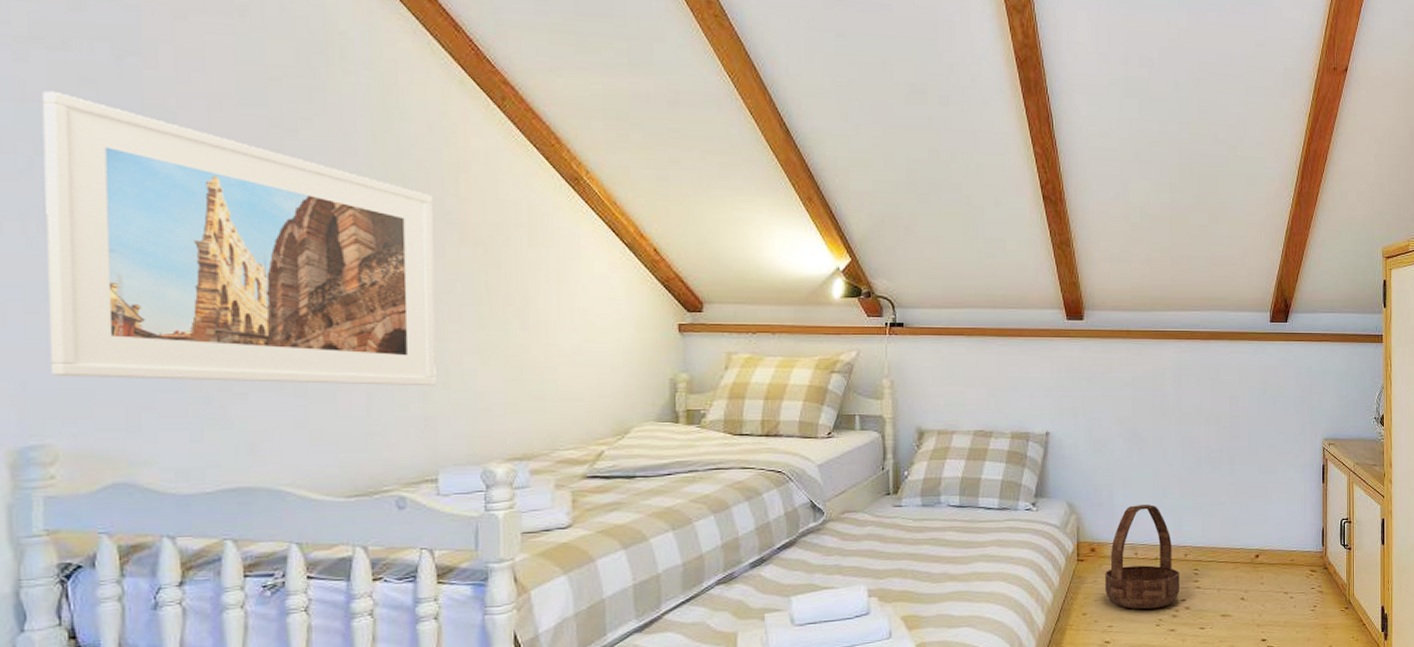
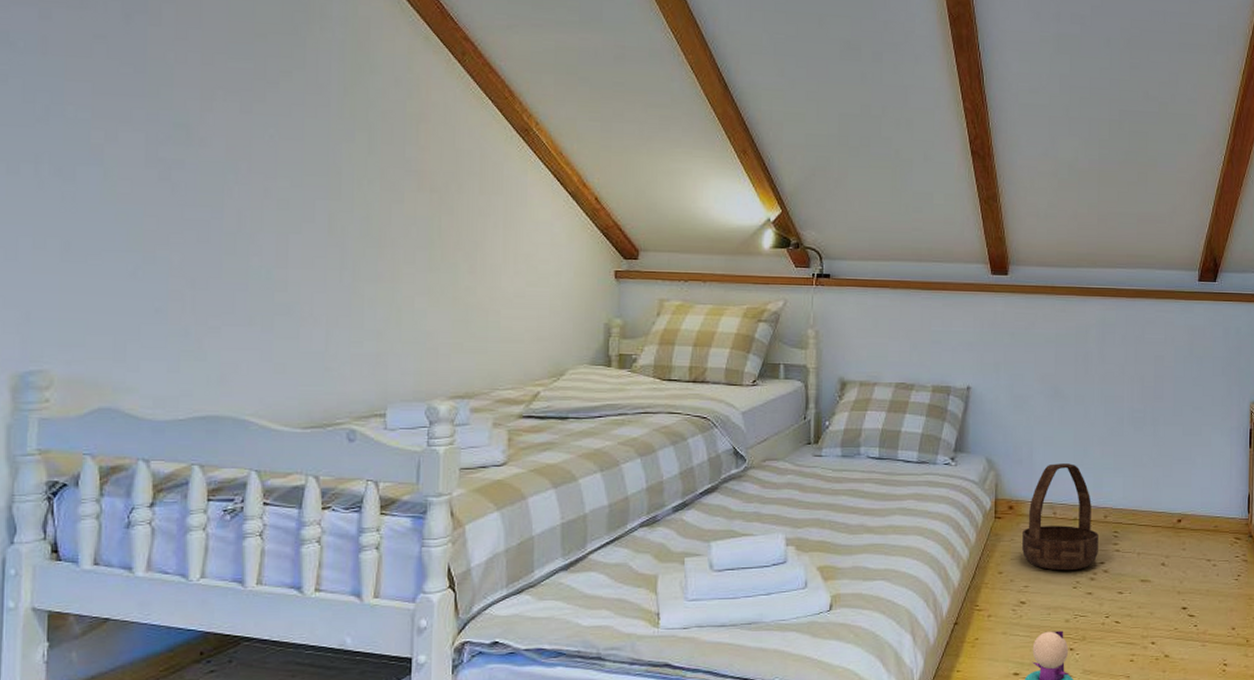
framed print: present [42,90,436,387] -> none [52,45,395,325]

